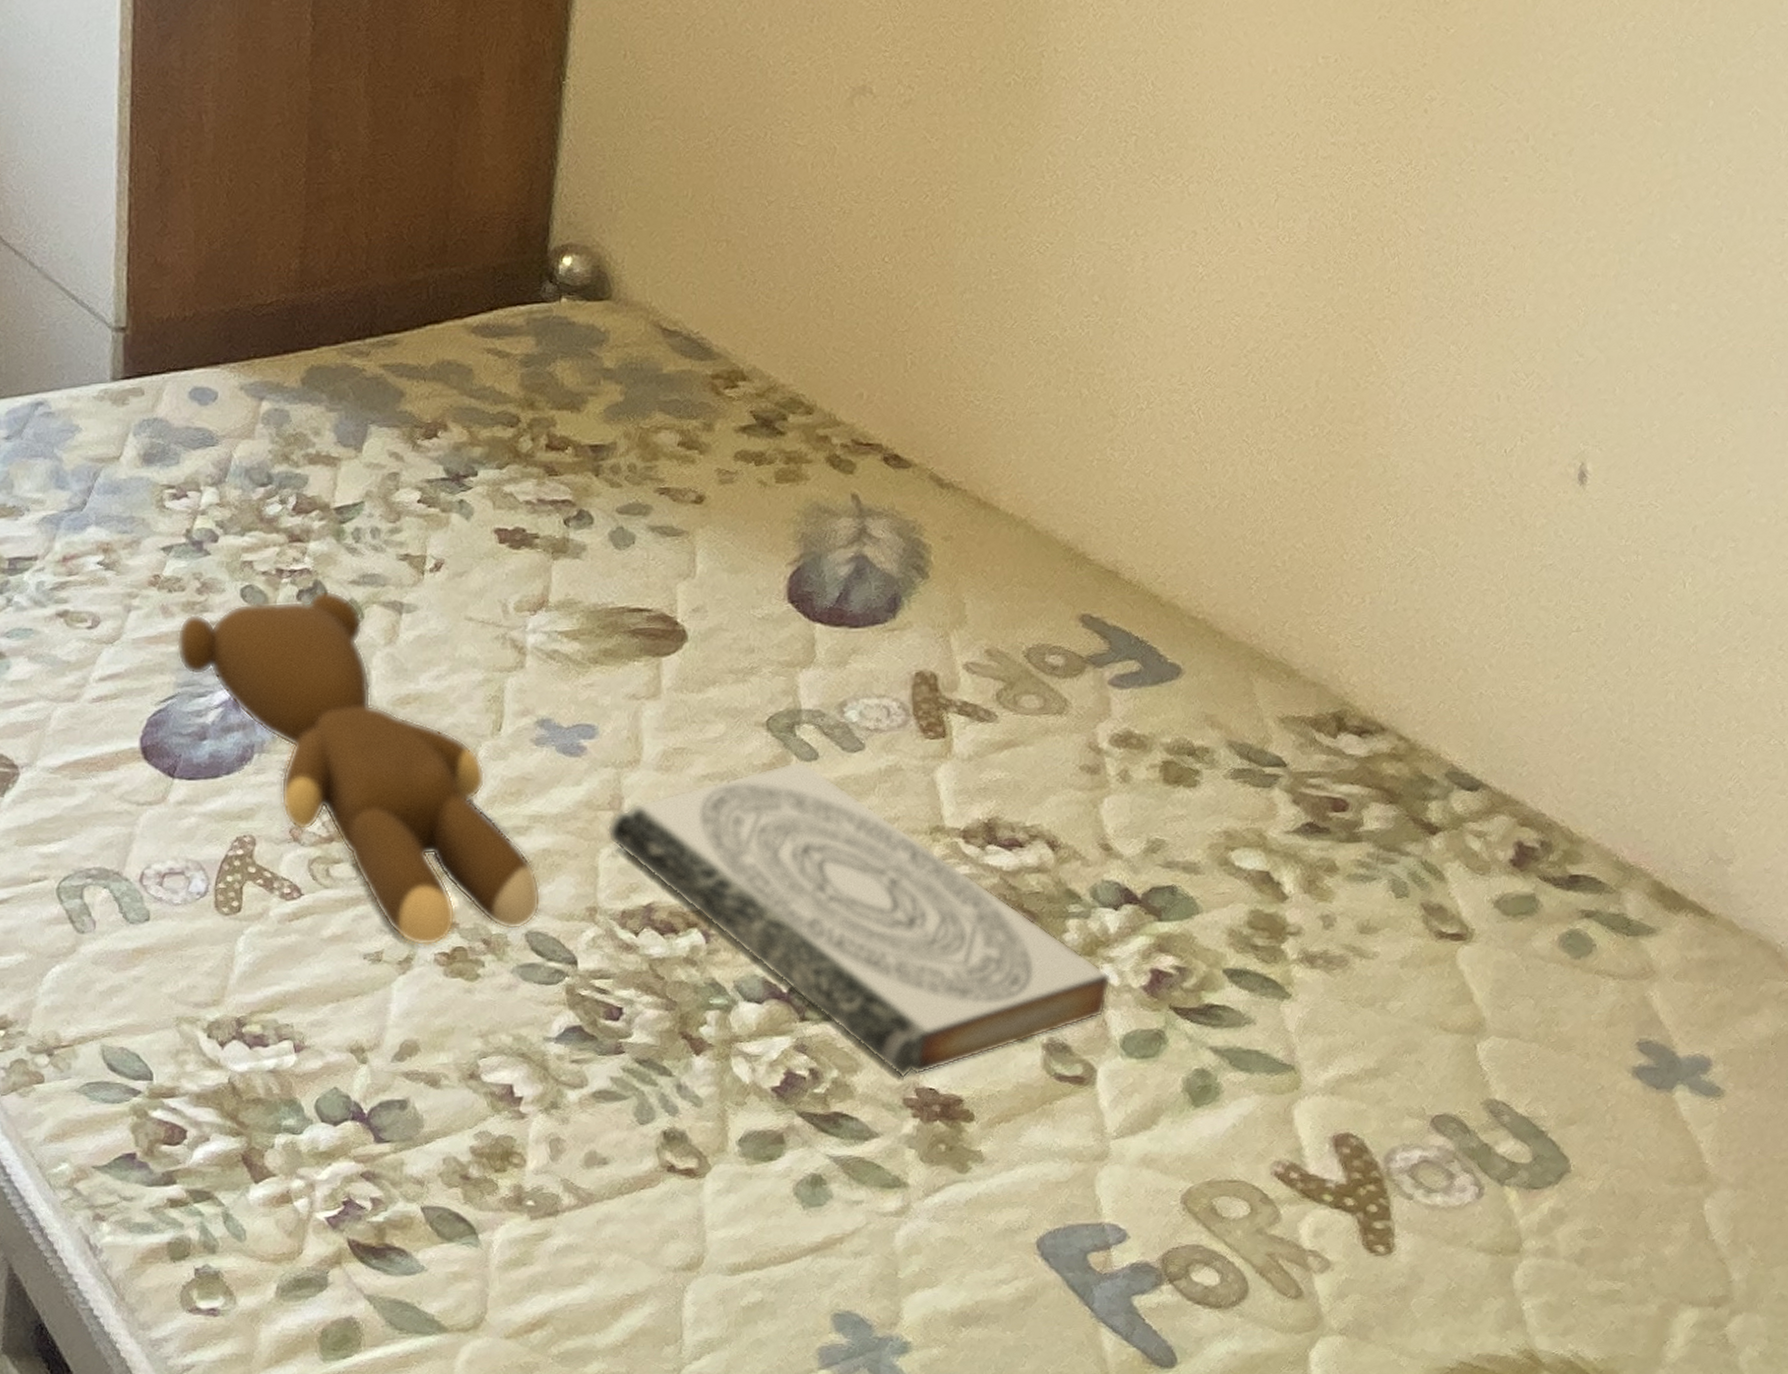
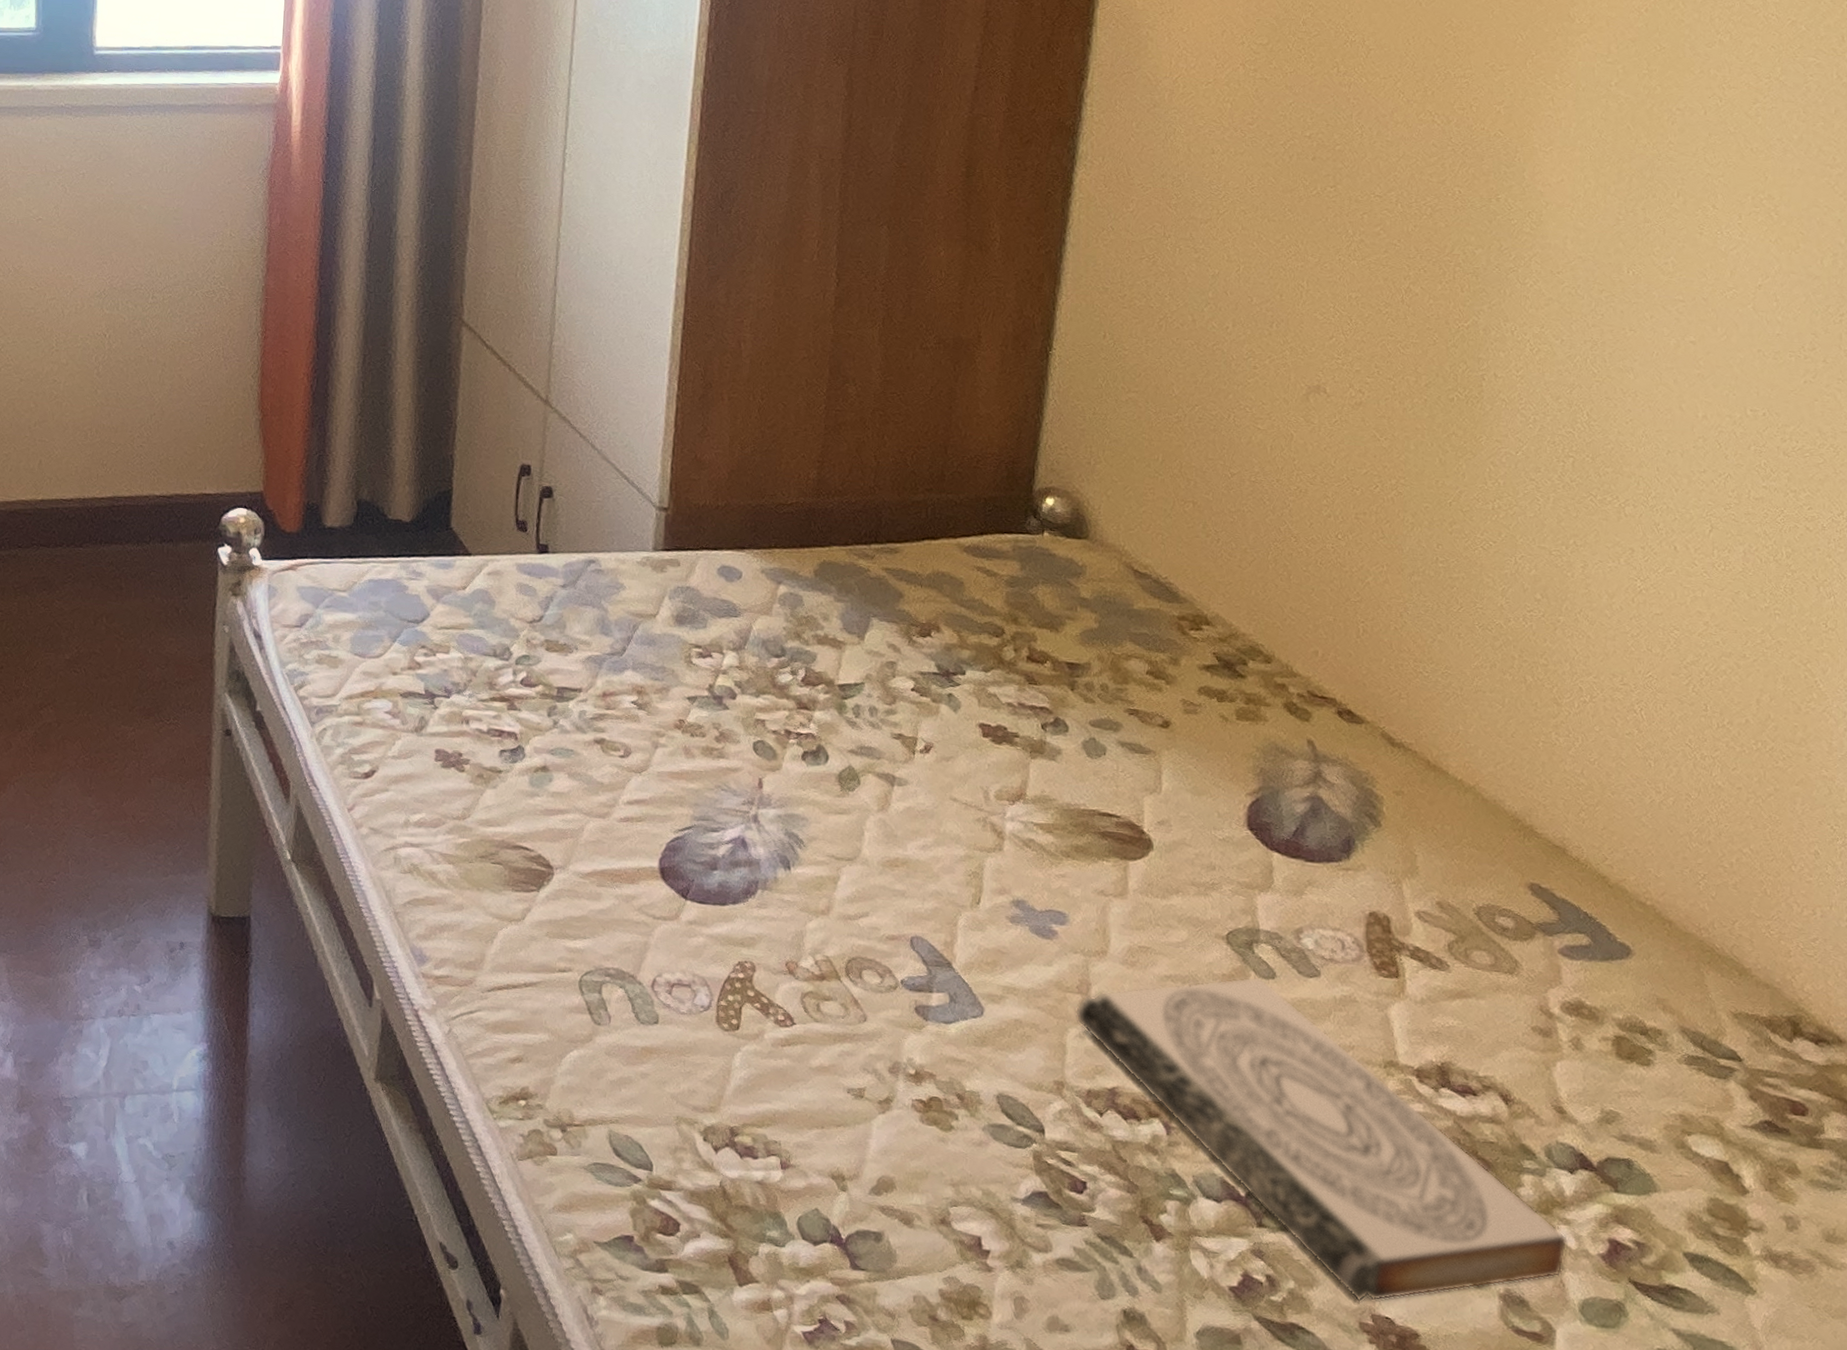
teddy bear: present [176,590,541,946] -> none [695,754,1012,1092]

